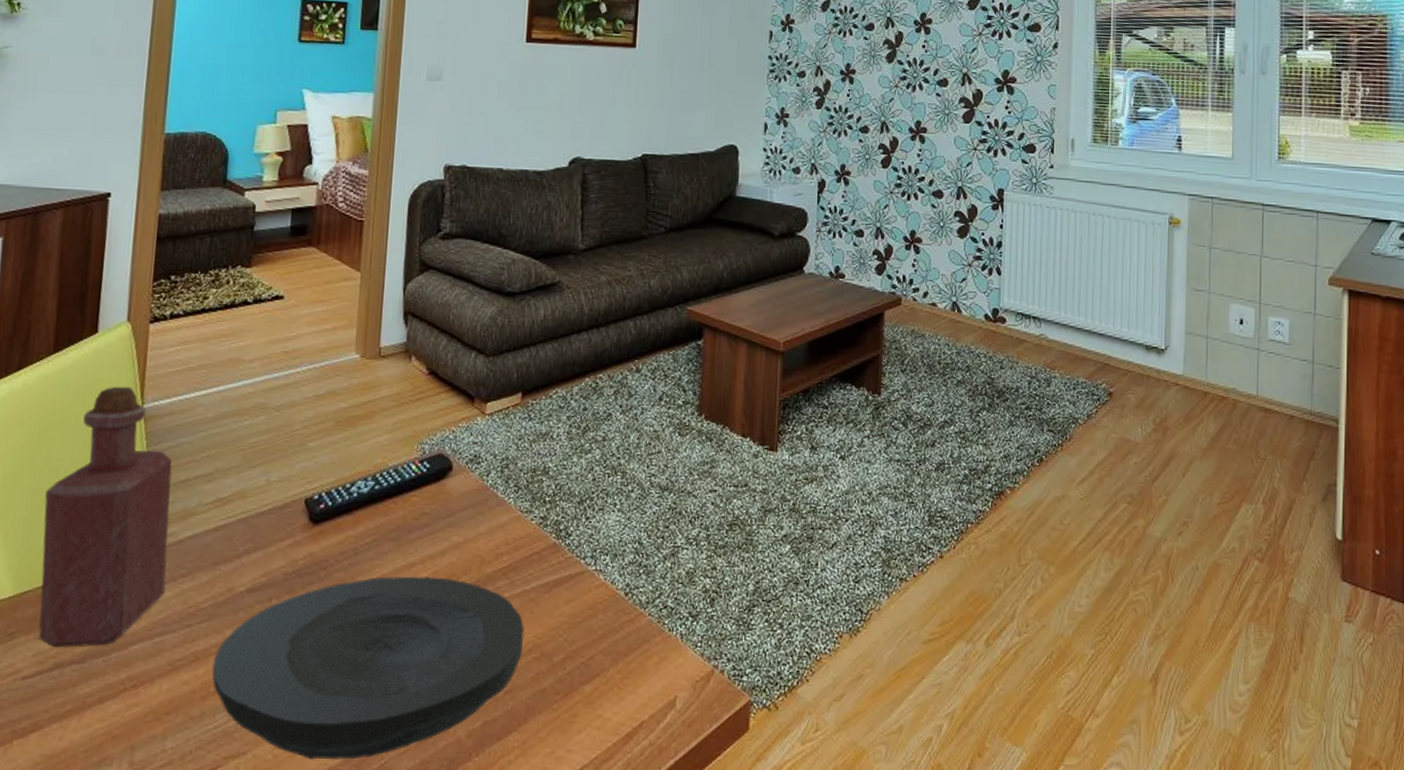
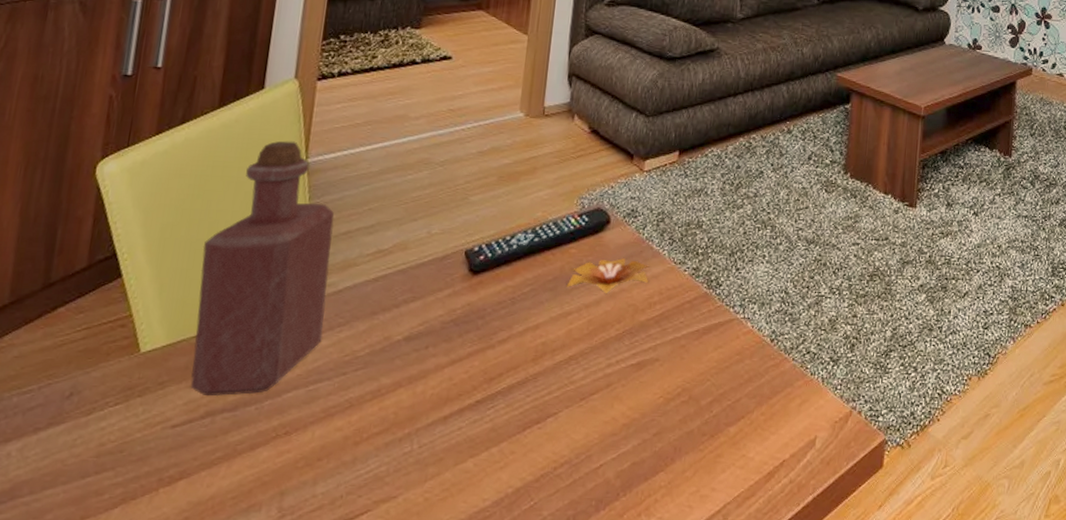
plate: present [212,576,525,760] -> none [366,324,674,502]
flower: none [409,507,495,544] -> present [566,258,650,293]

